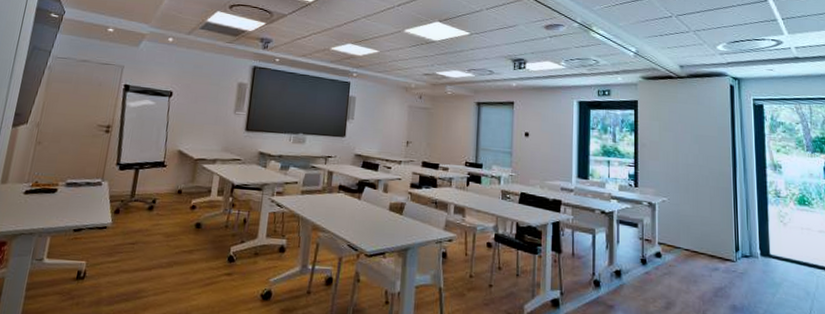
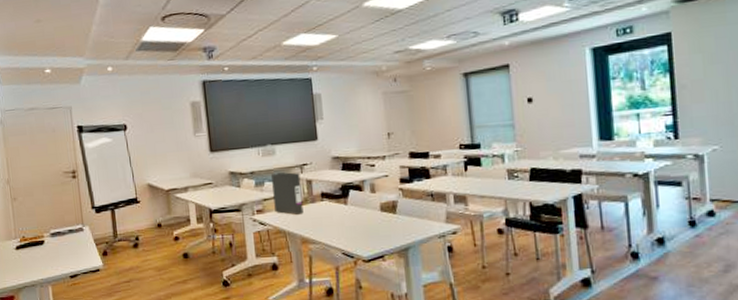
binder: none [293,160,324,202] -> present [271,172,304,215]

